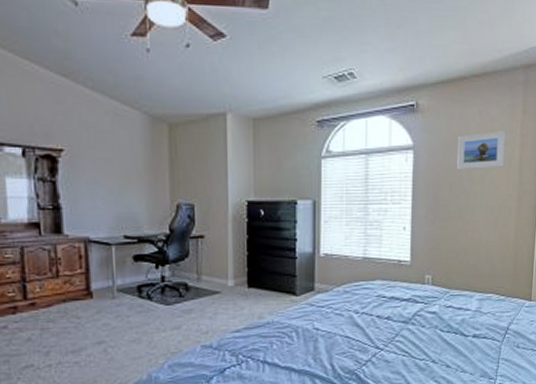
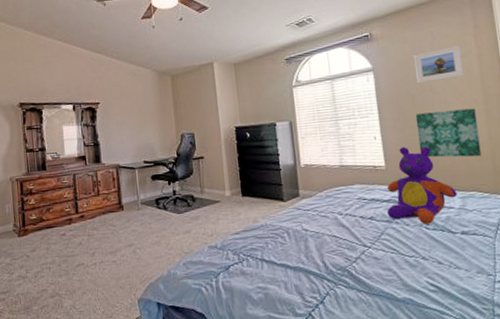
stuffed bear: none [404,241,476,326] -> present [386,146,458,224]
wall art: none [447,204,508,257] -> present [415,108,482,158]

